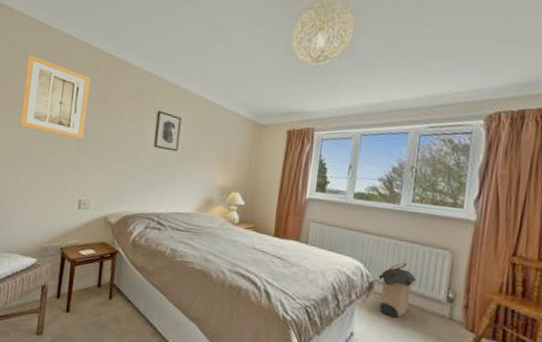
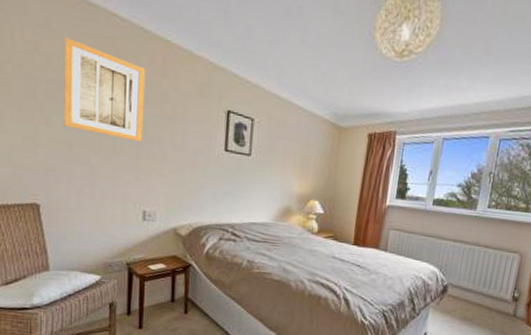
laundry hamper: present [378,262,416,318] -> none [451,265,487,318]

